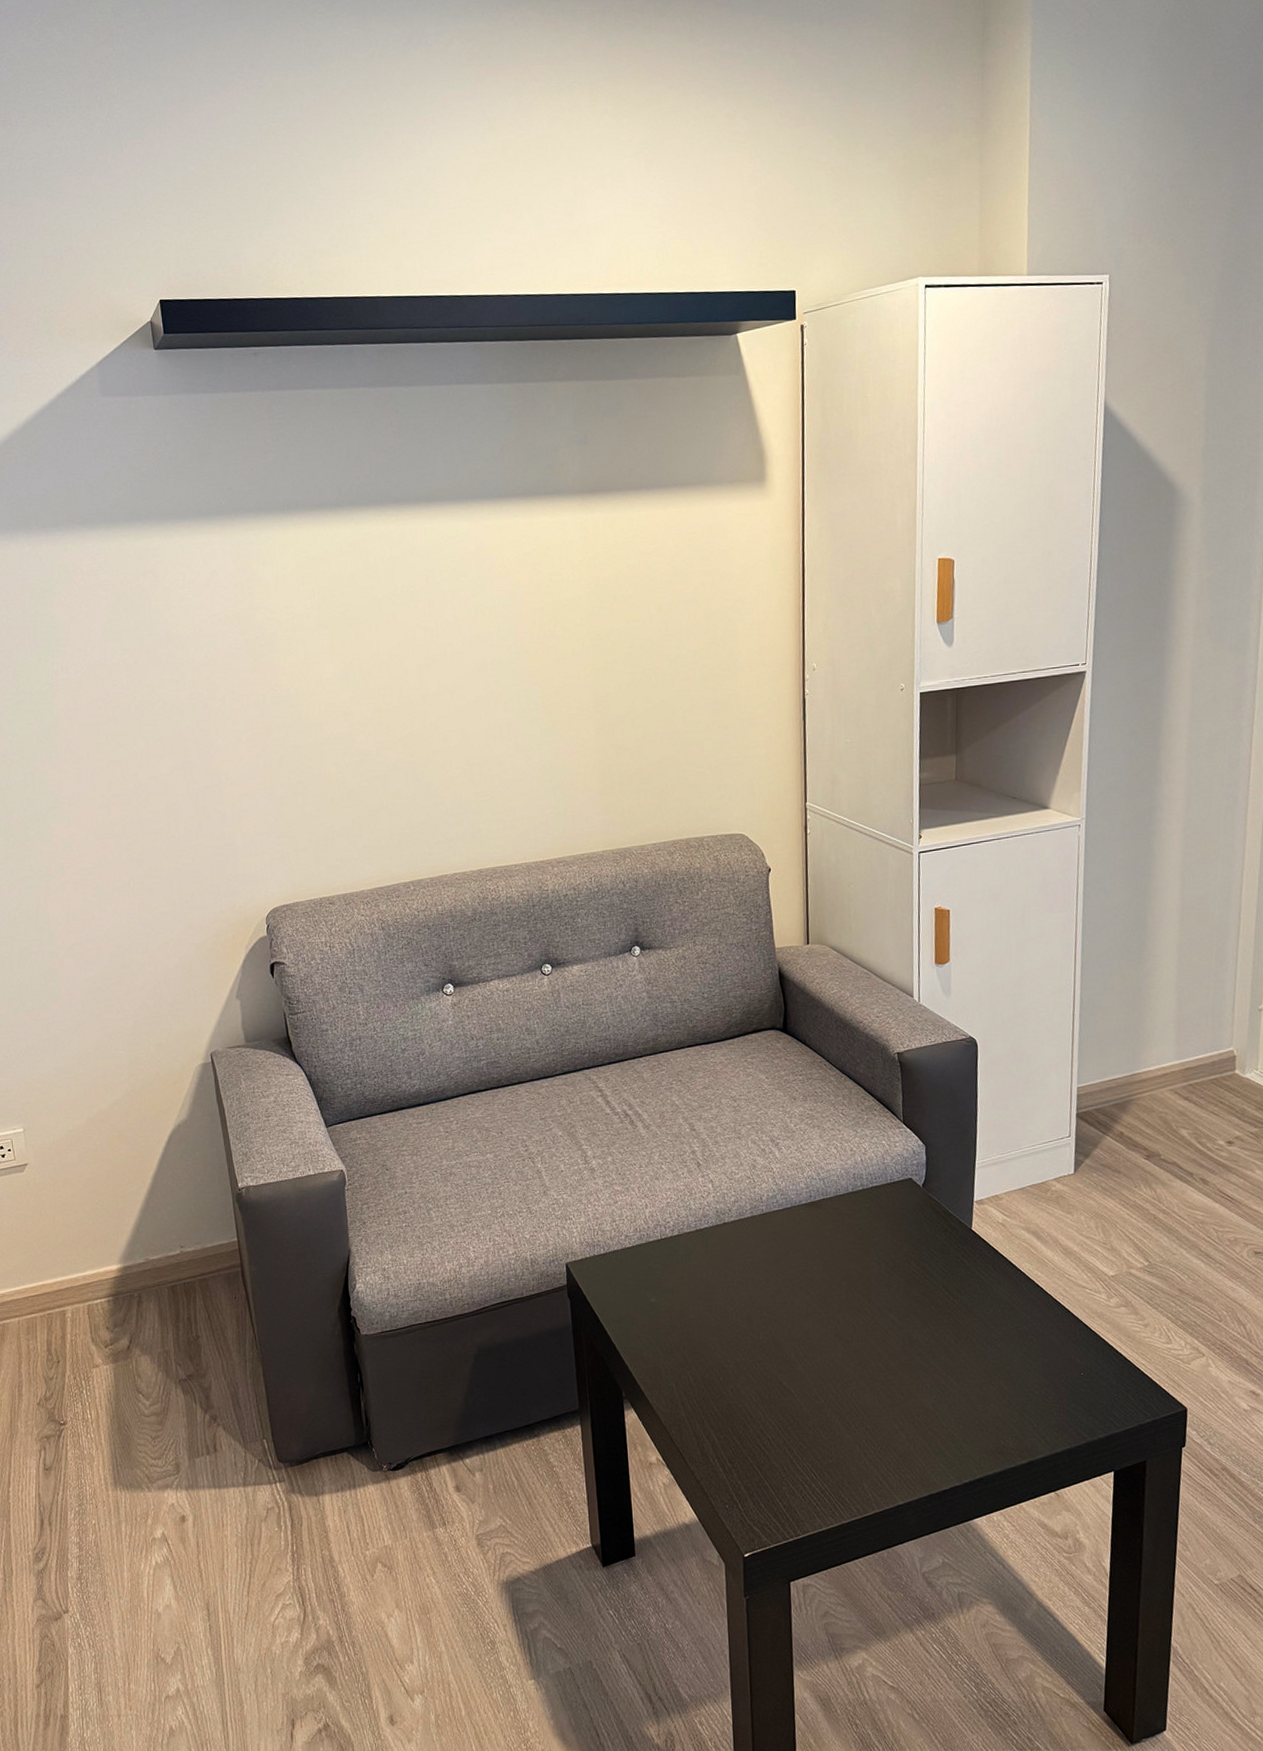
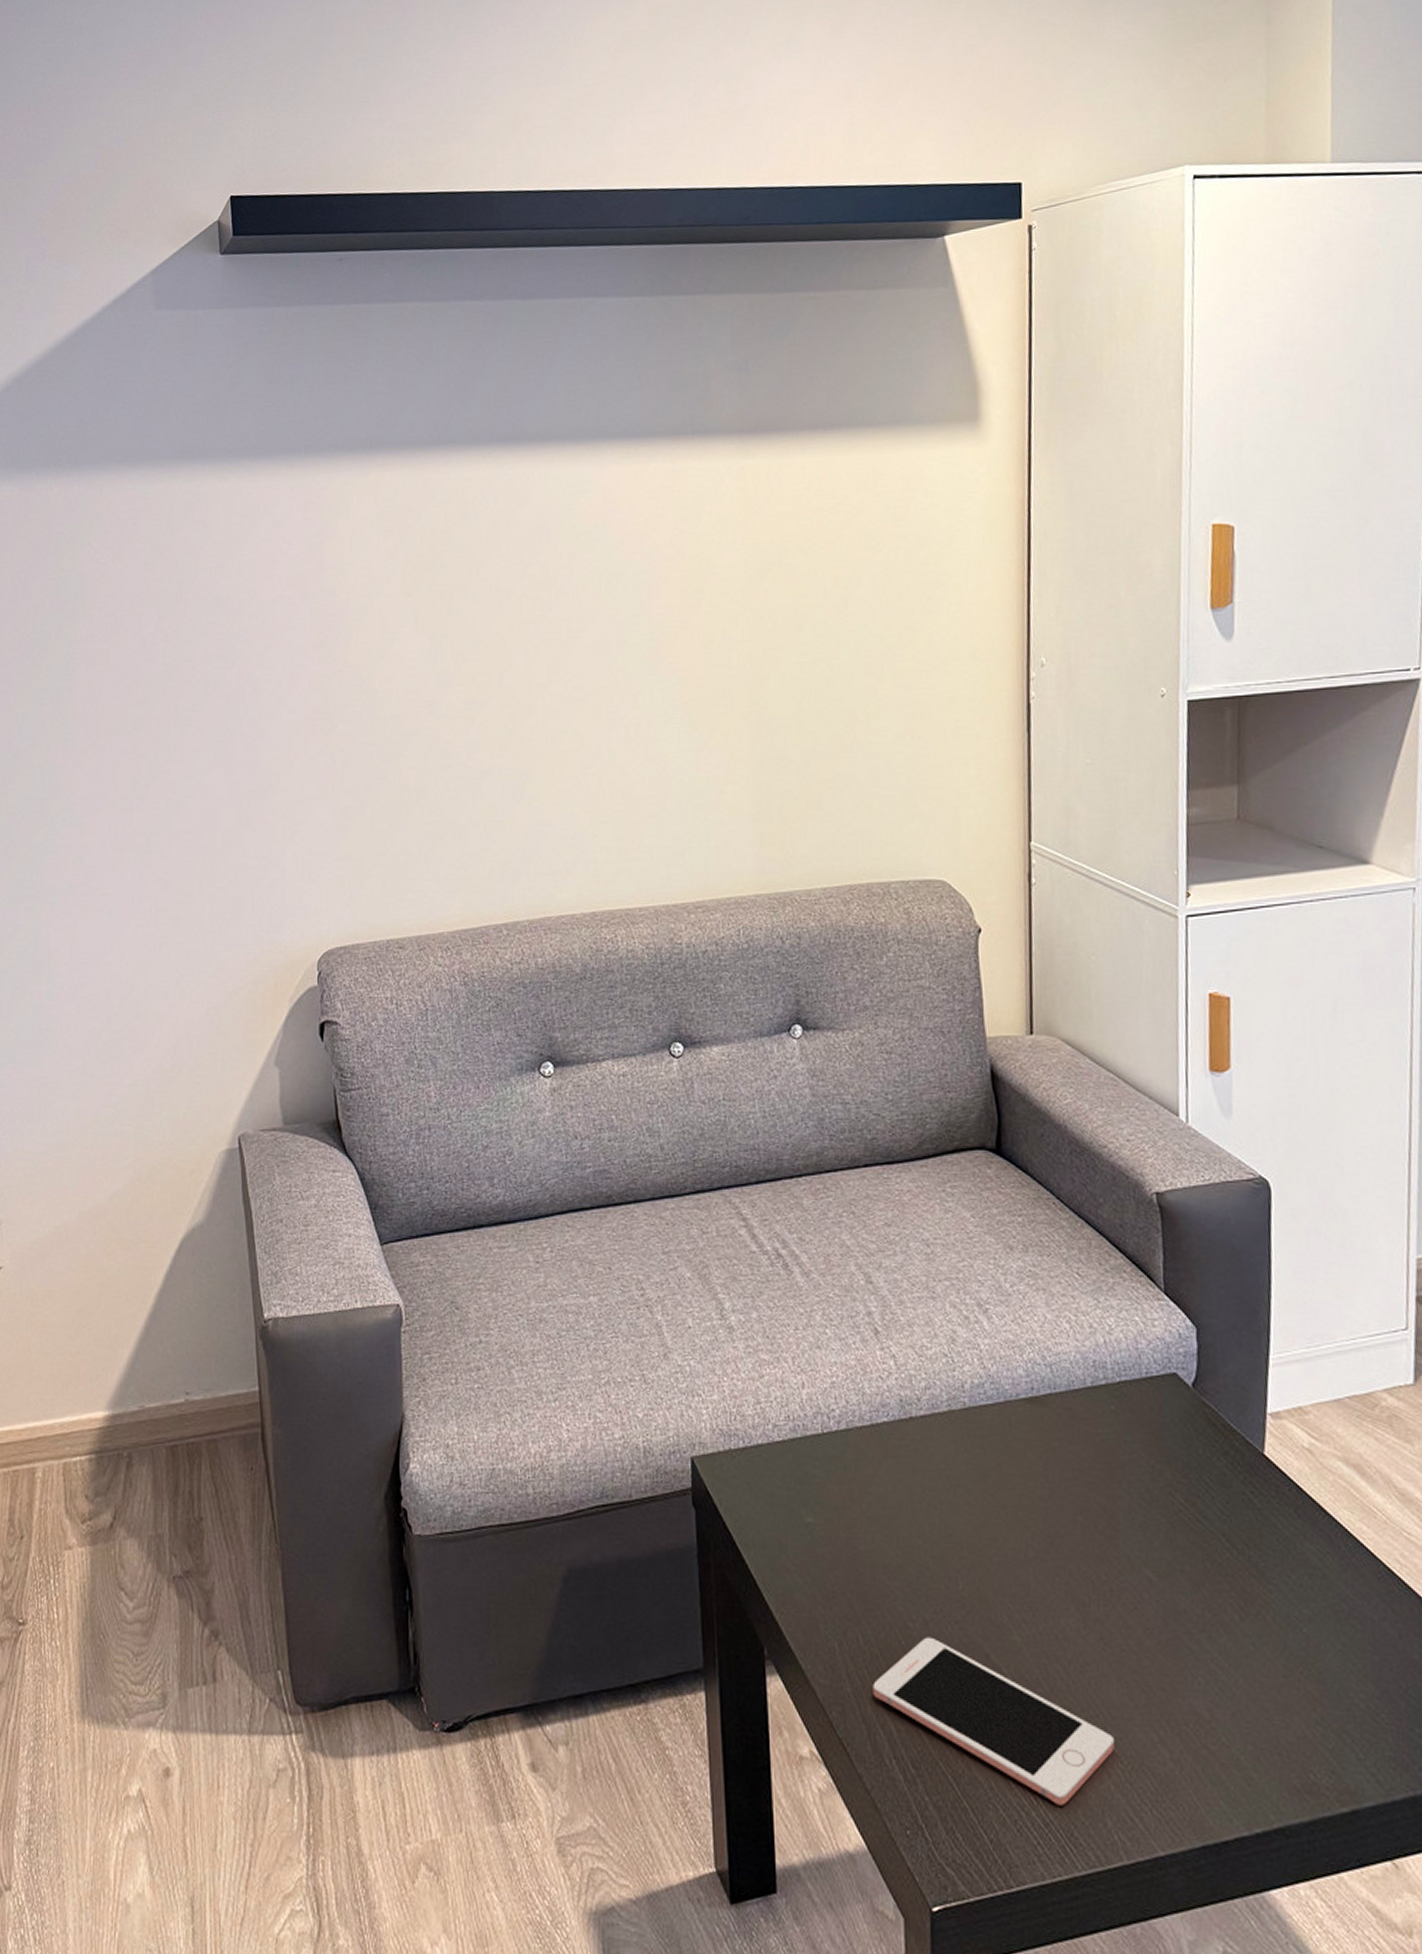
cell phone: none [700,1373,869,1478] -> present [872,1636,1114,1806]

